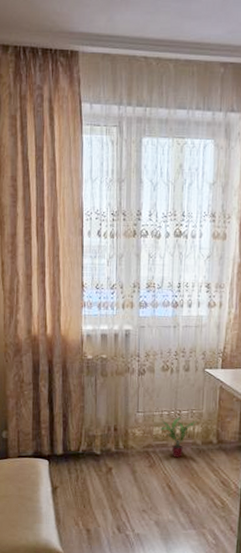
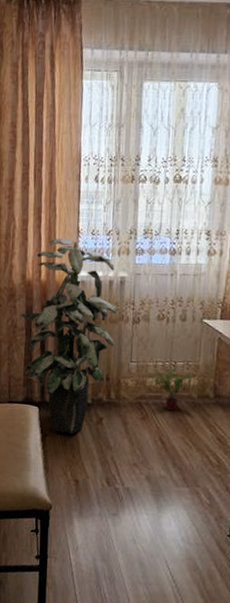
indoor plant: none [26,293,123,485] -> present [19,238,118,434]

